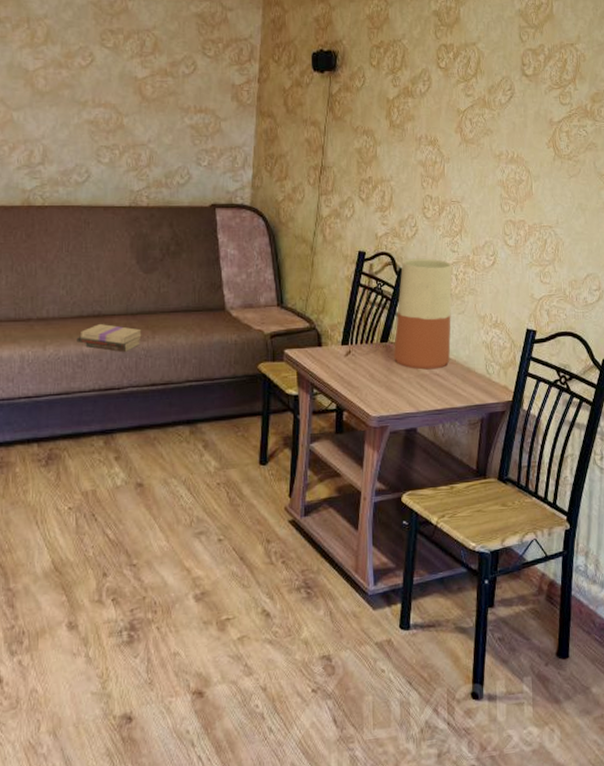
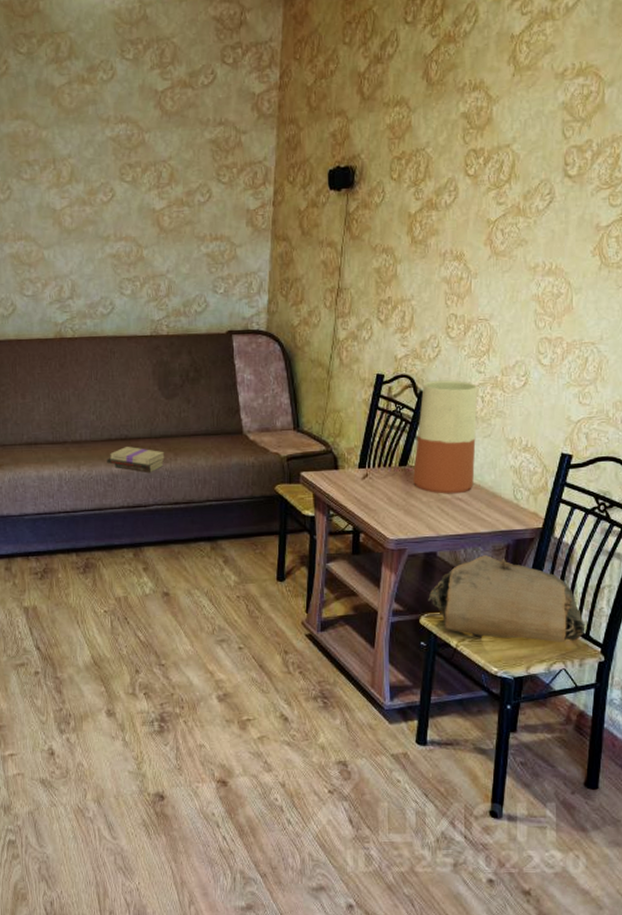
bag: none [409,429,553,513] -> present [428,555,586,642]

